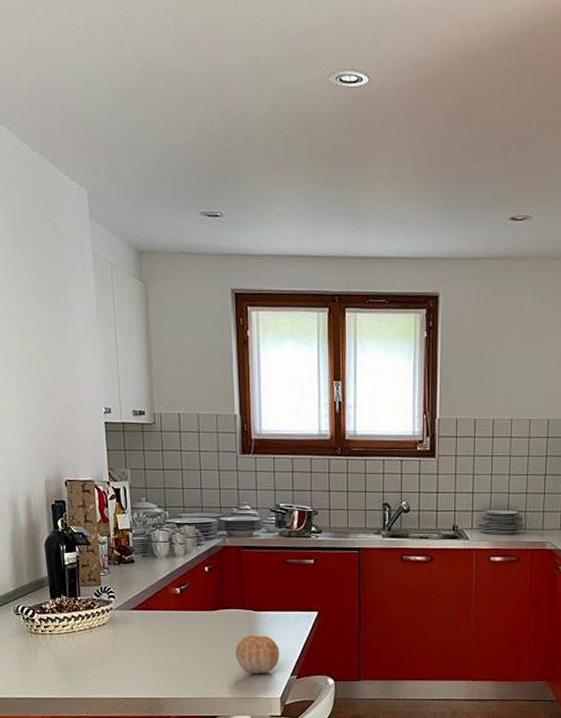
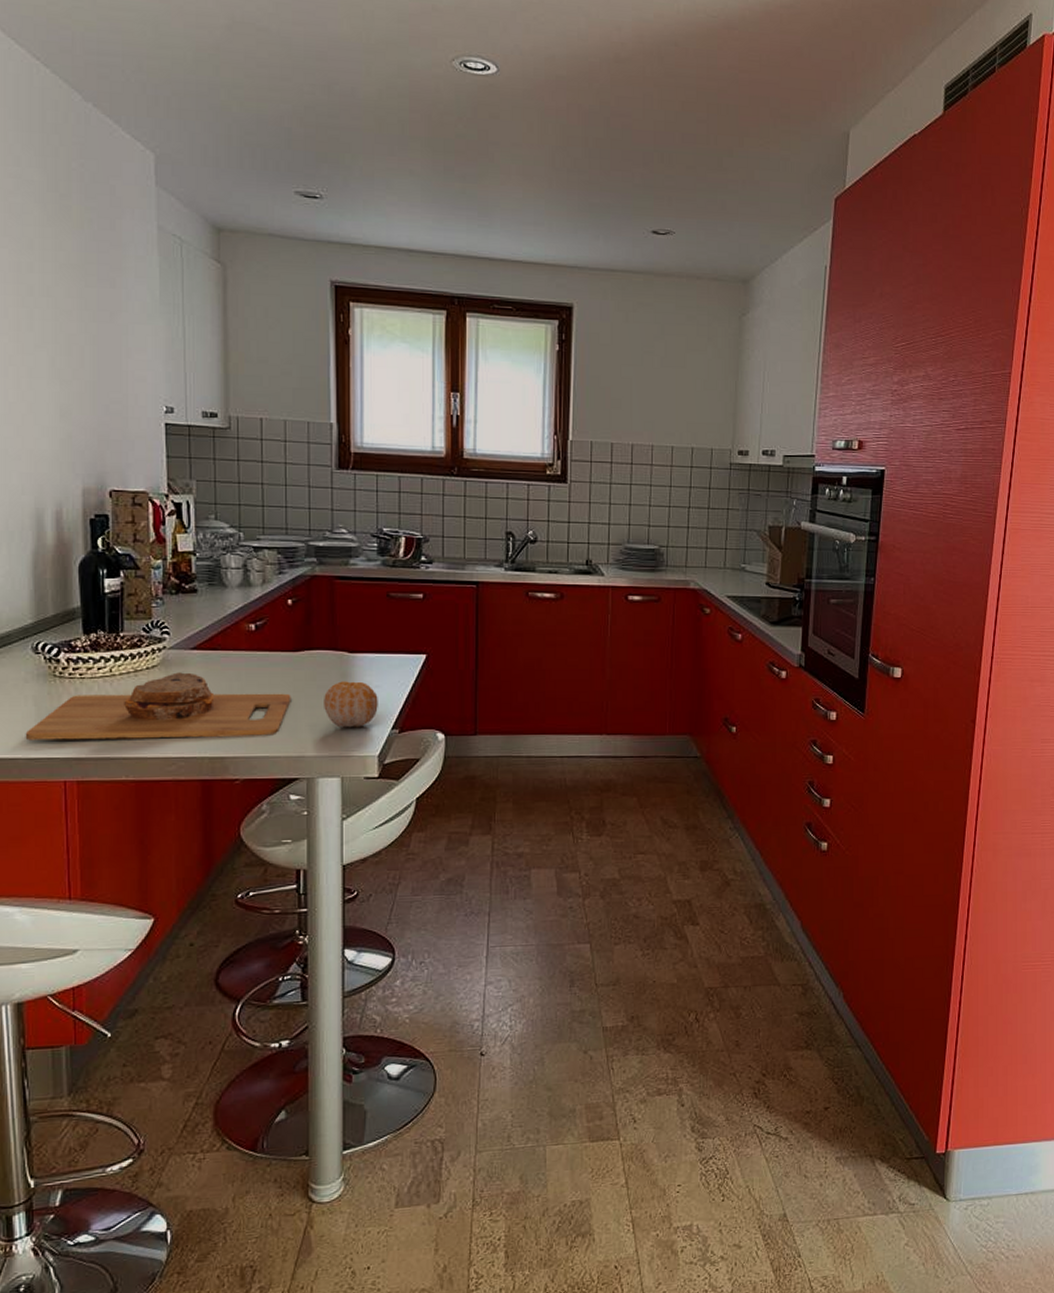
cutting board: none [12,629,210,684] -> present [25,672,291,741]

